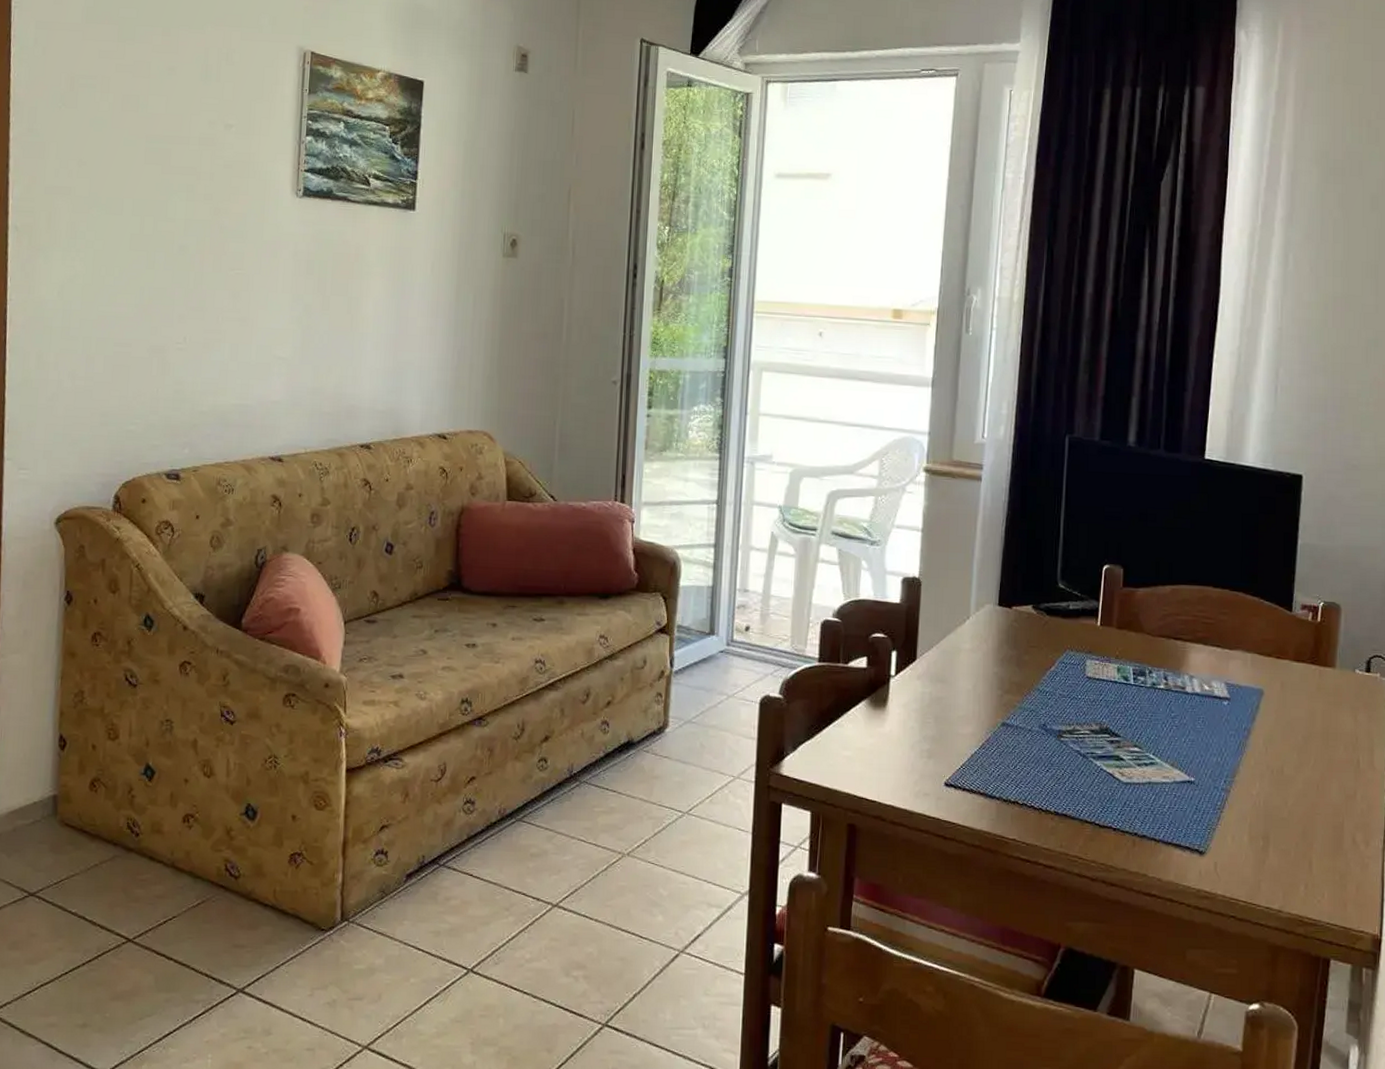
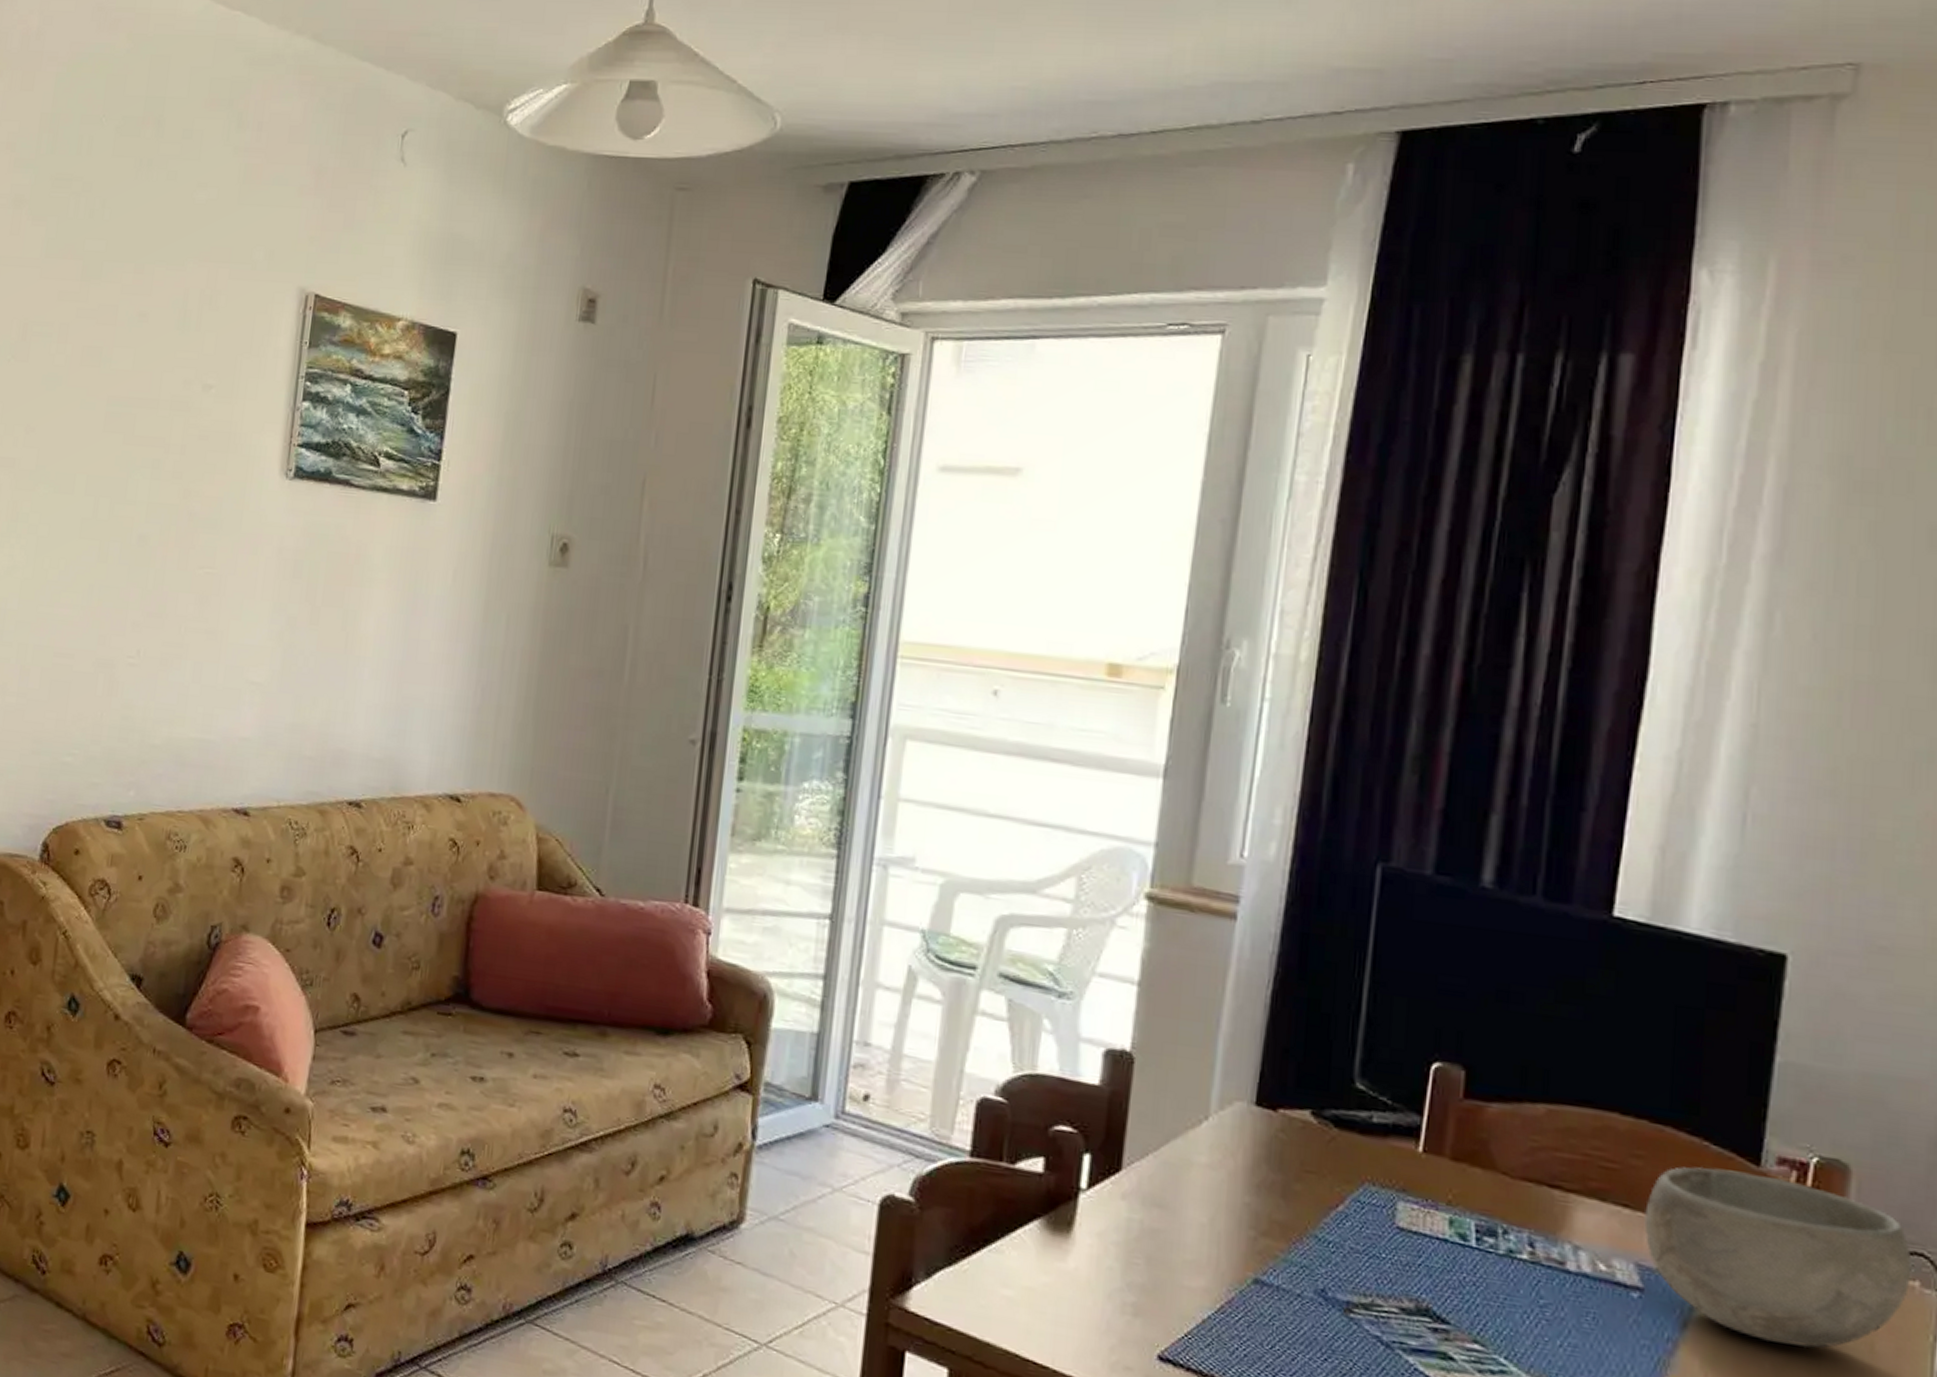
bowl: none [1229,616,1375,723] -> present [1644,1167,1912,1348]

